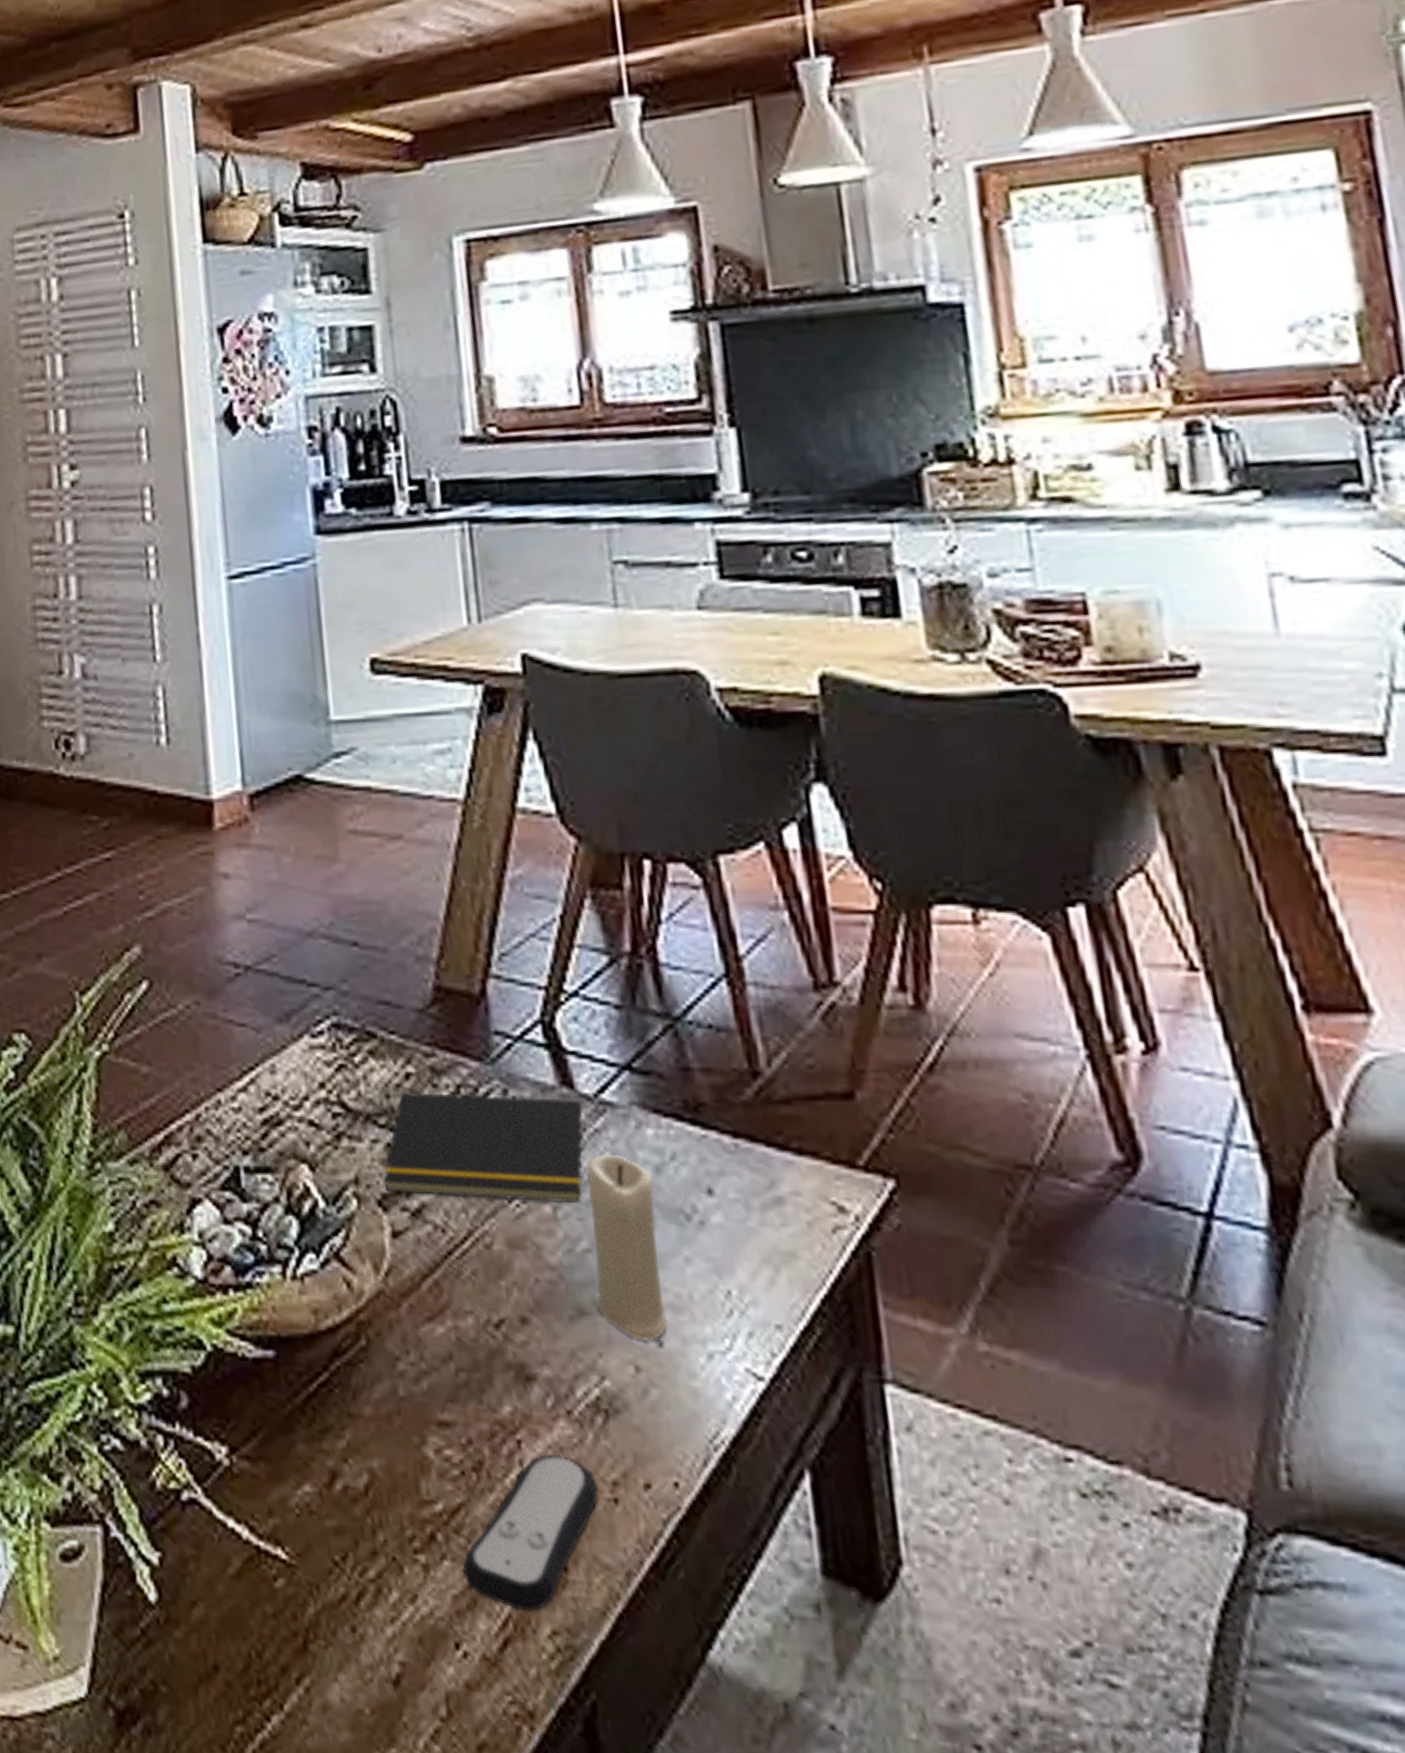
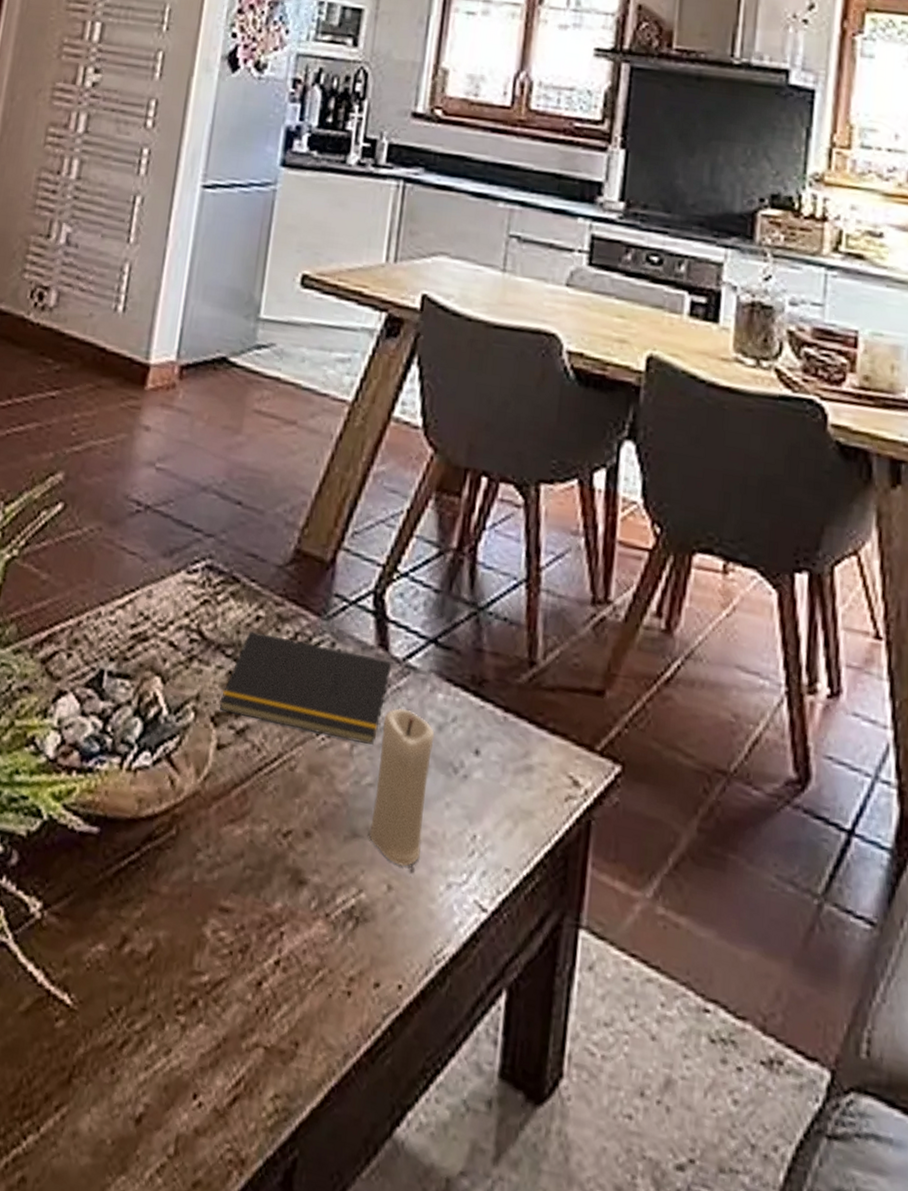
remote control: present [462,1453,599,1612] -> none [213,946,338,1076]

